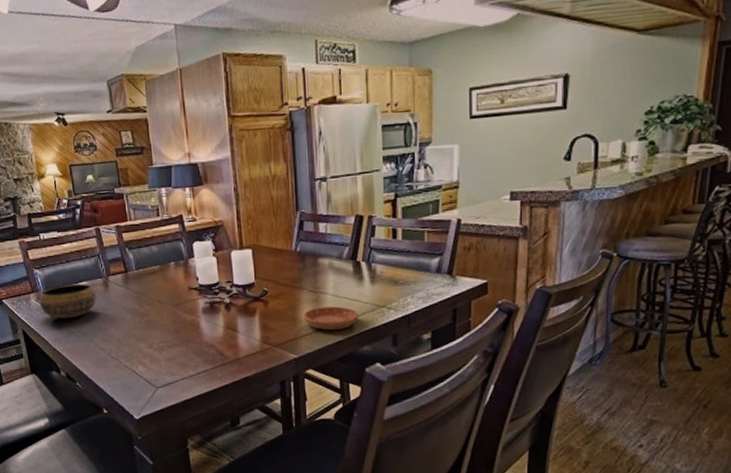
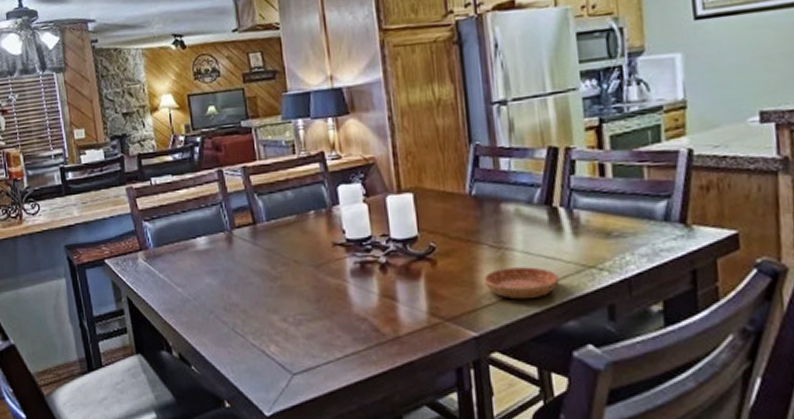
bowl: present [39,283,96,319] -> none [148,238,218,284]

